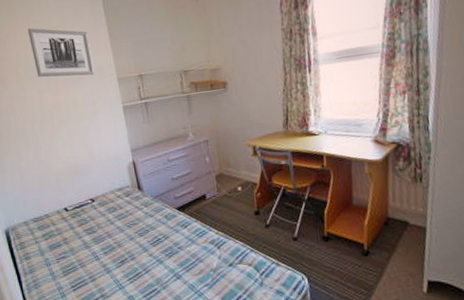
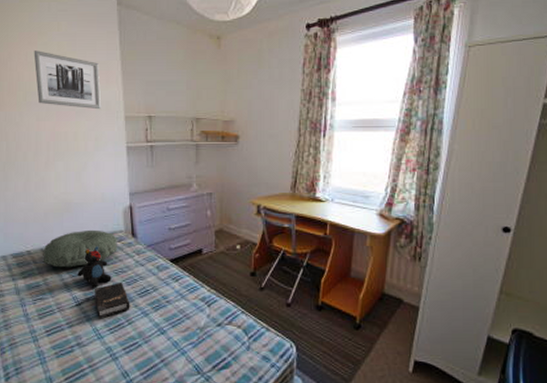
pillow: none [59,188,127,227] -> present [43,229,117,268]
teddy bear: none [93,203,125,242] -> present [77,246,112,288]
hardback book: none [110,233,146,271] -> present [94,281,130,319]

